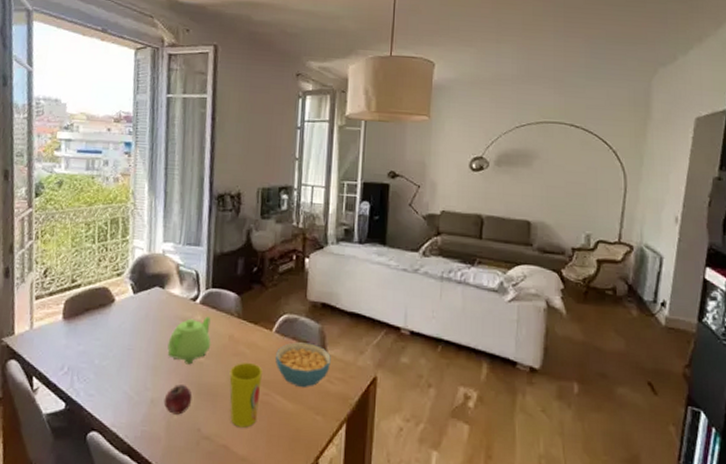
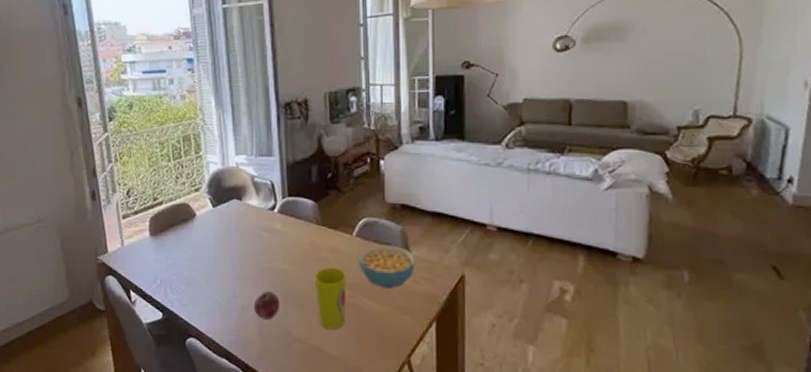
teapot: present [167,316,211,365] -> none [251,225,293,272]

